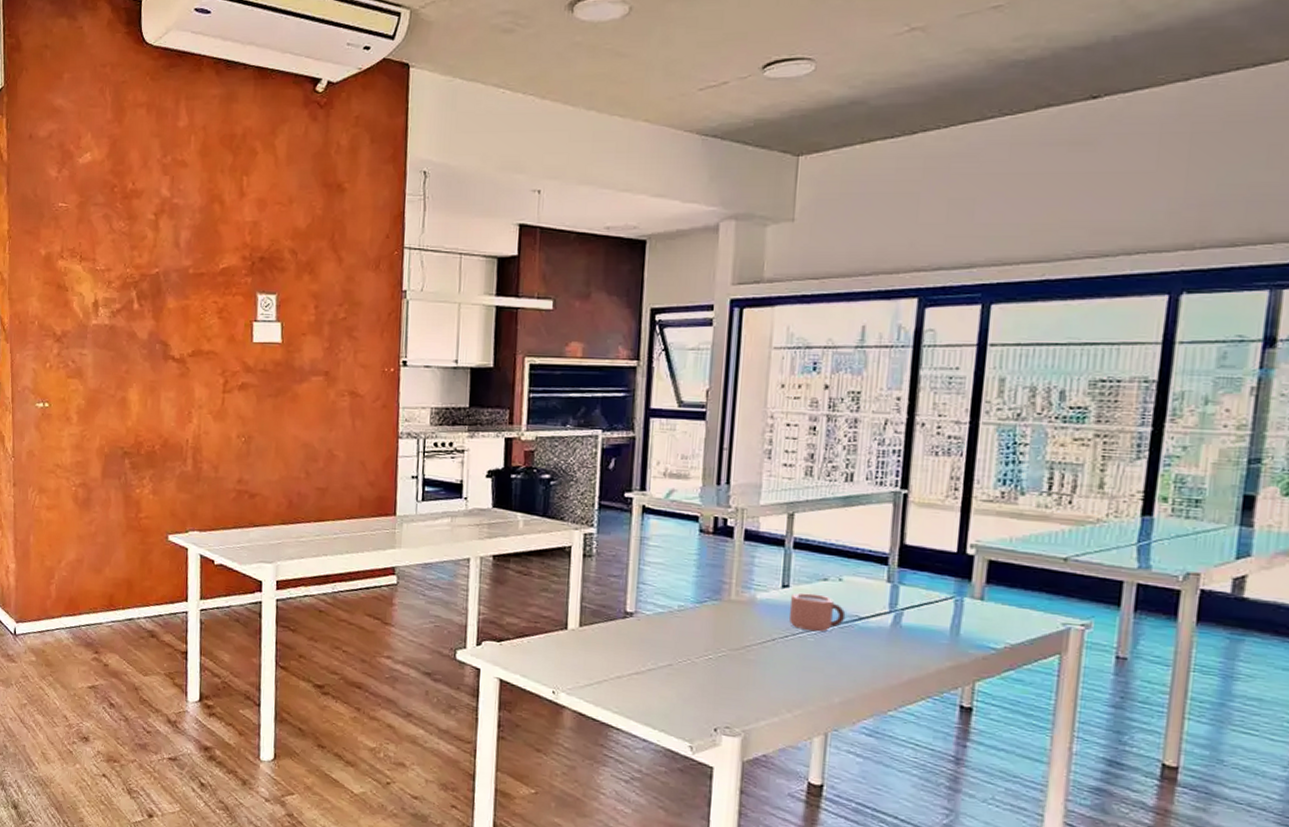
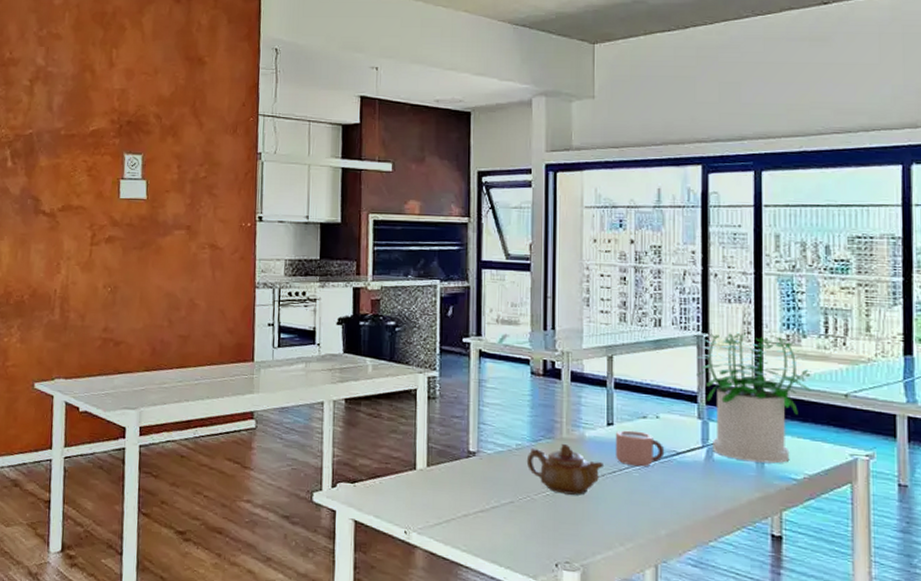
teapot: none [688,605,776,660] -> present [526,443,605,495]
potted plant: none [890,488,1026,632] -> present [696,332,811,464]

